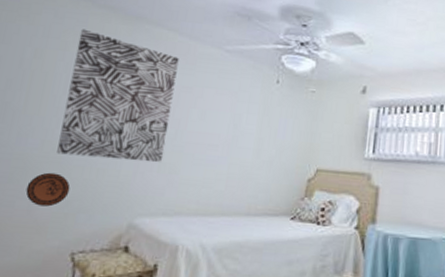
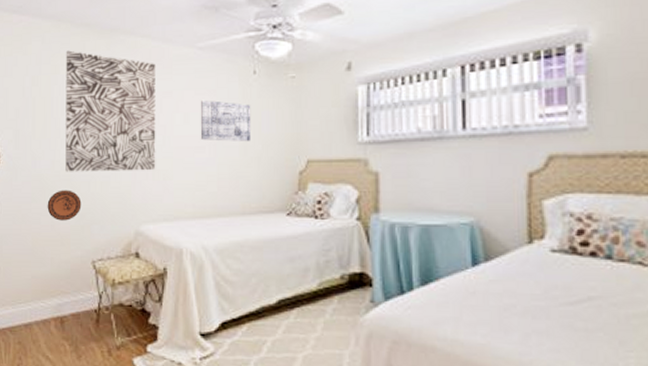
wall art: none [215,99,270,145] -> present [200,99,252,141]

